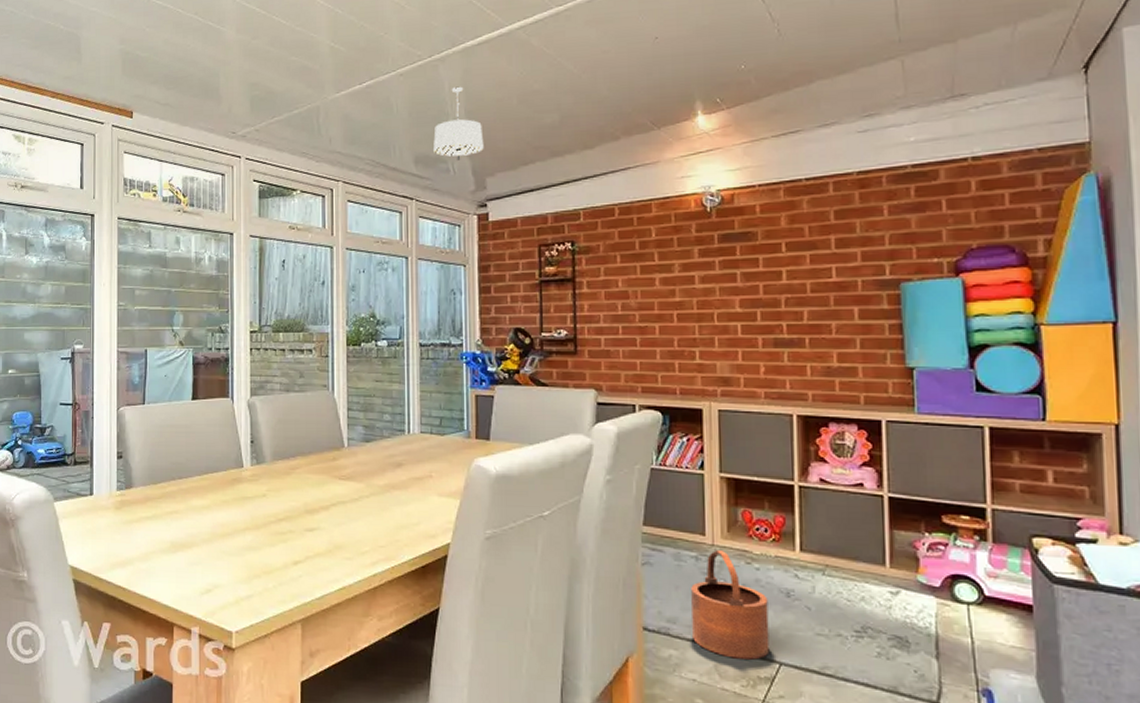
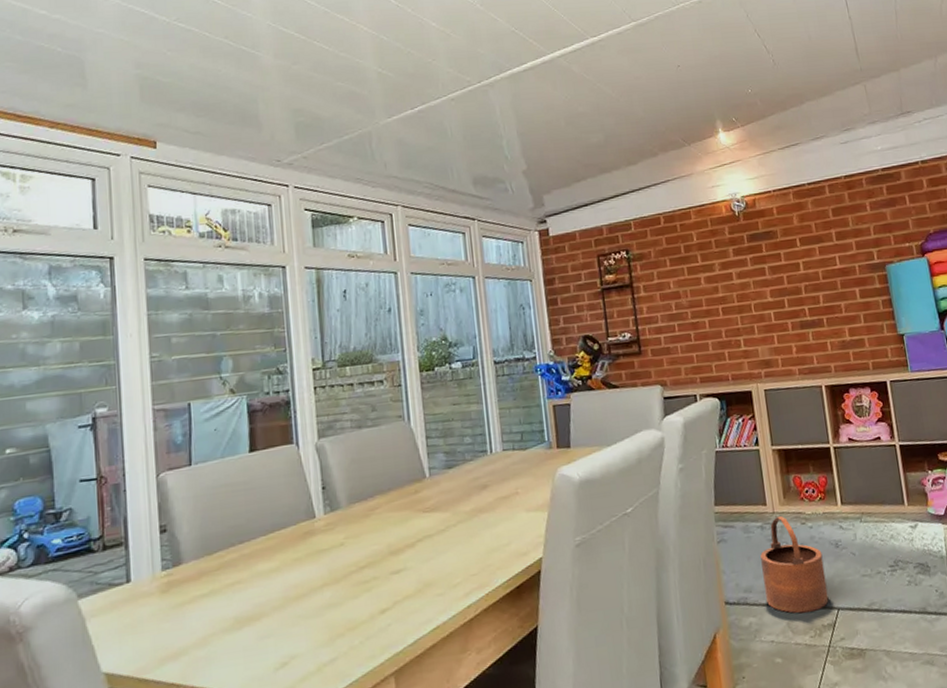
pendant light: present [433,86,484,160] -> none [489,110,538,180]

